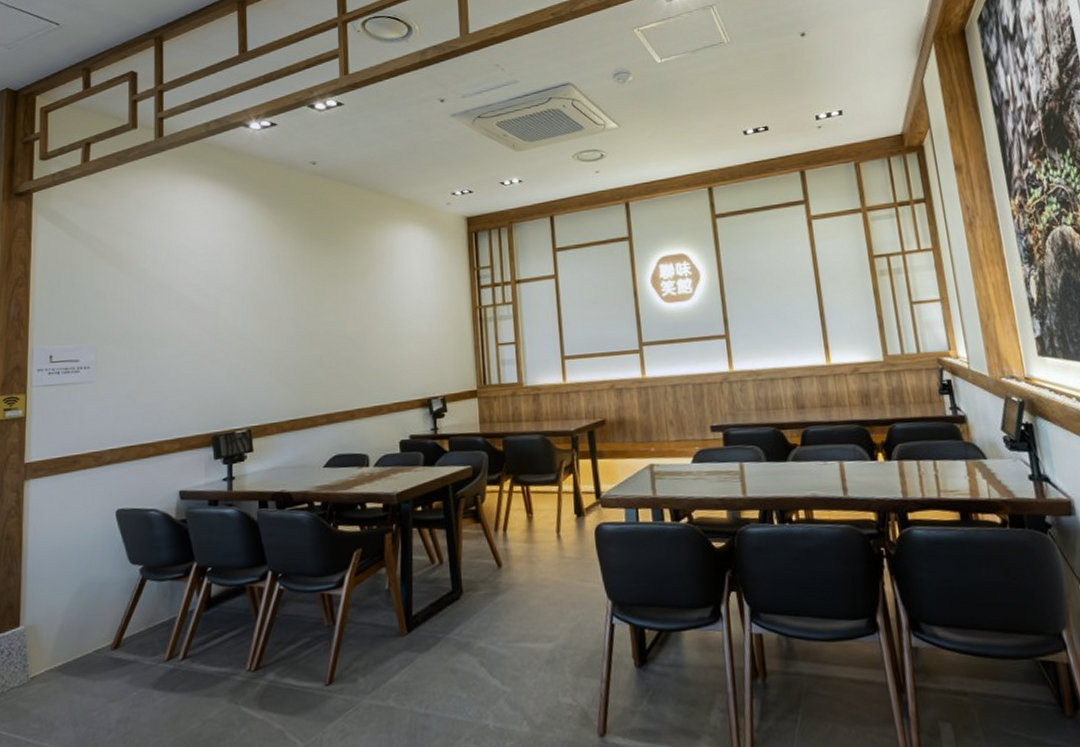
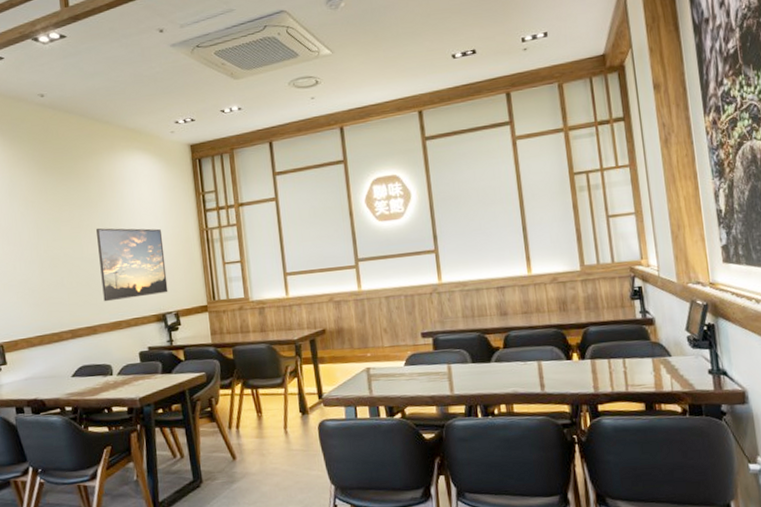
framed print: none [362,303,435,384] -> present [96,228,168,302]

